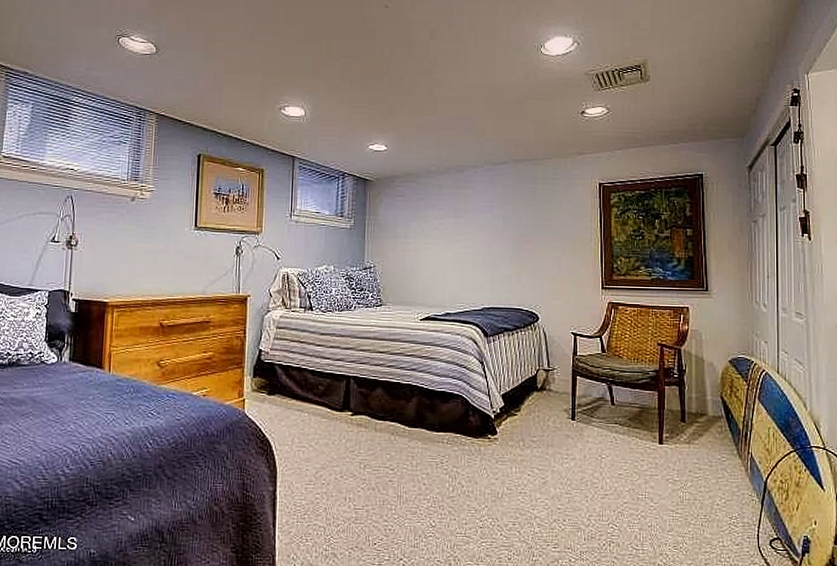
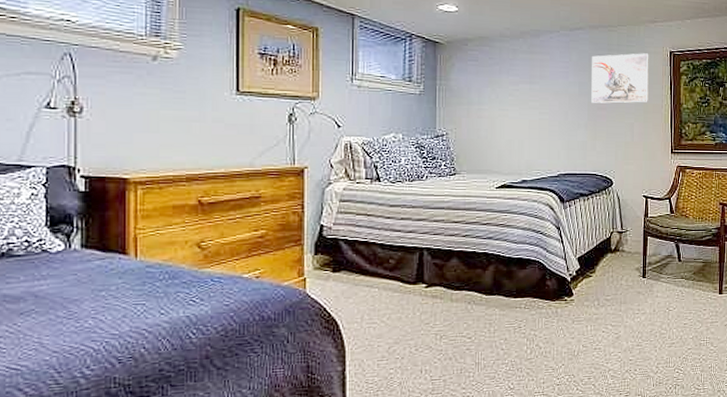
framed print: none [516,185,577,237] -> present [591,53,649,104]

